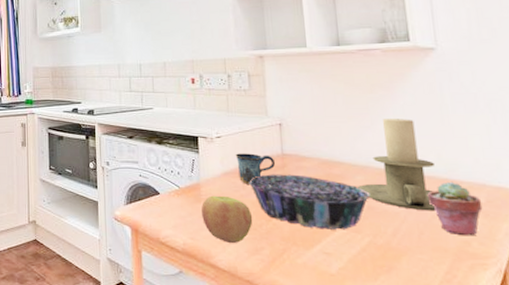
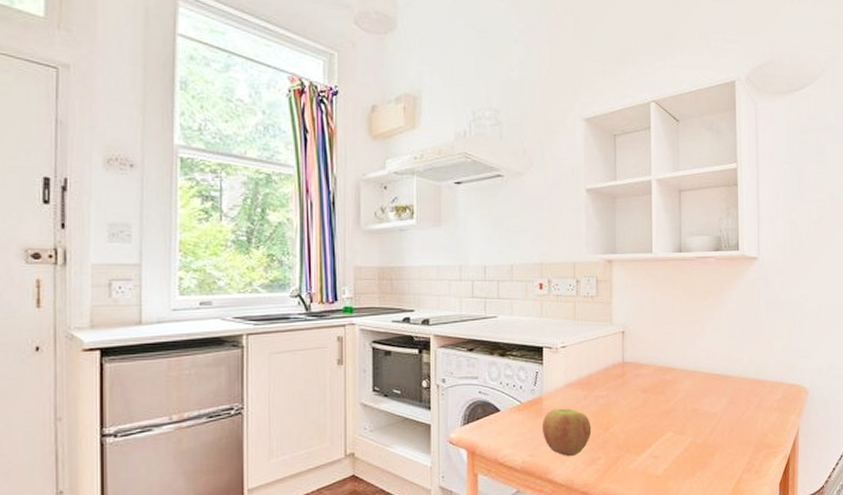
mug: present [235,153,276,184] -> none [579,363,616,395]
decorative bowl: present [249,174,371,230] -> none [590,382,695,434]
candle holder: present [358,119,437,212] -> none [686,325,747,410]
potted succulent: present [427,181,483,235] -> none [739,381,779,429]

